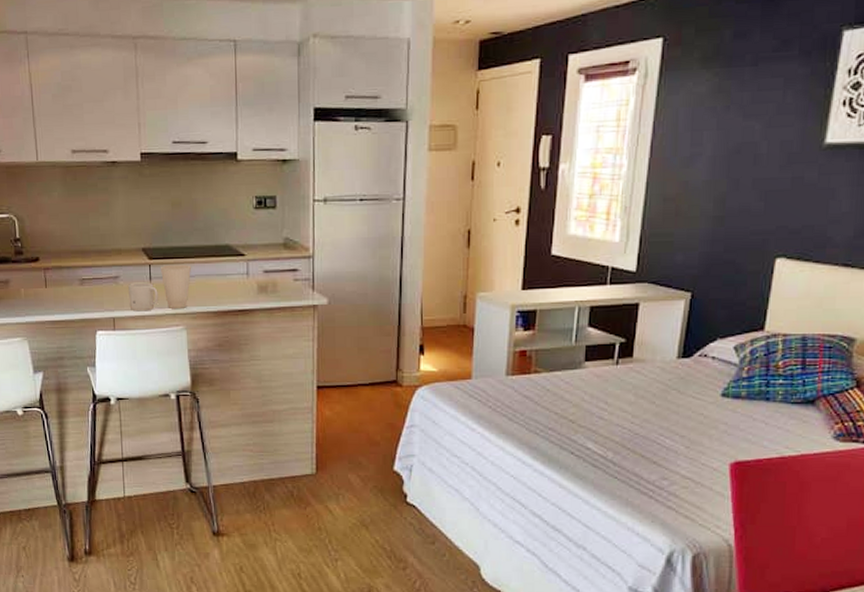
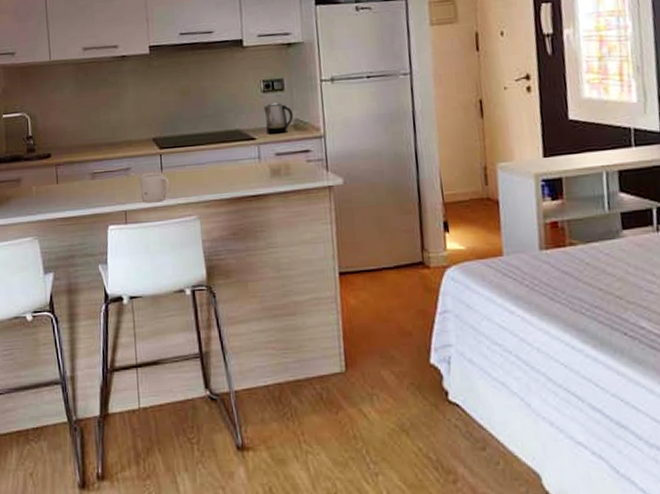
cup: present [160,264,192,310] -> none [170,151,203,199]
kettle: none [254,219,283,252] -> present [263,102,293,135]

